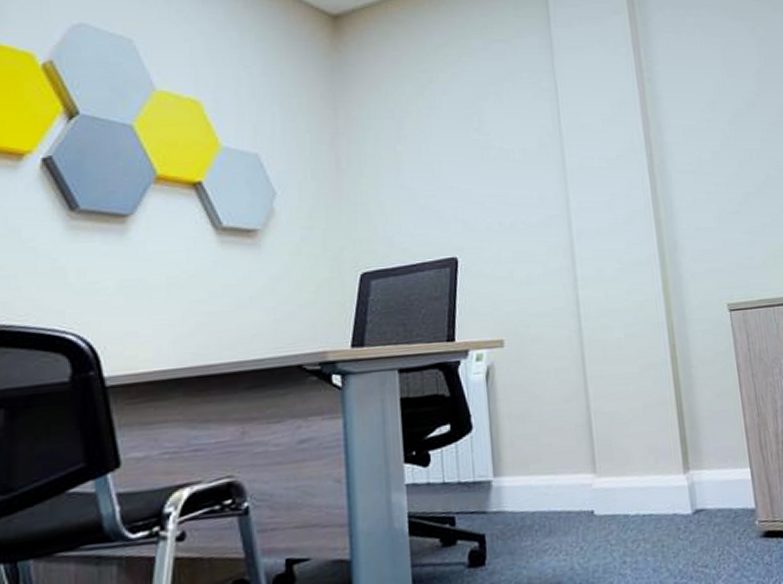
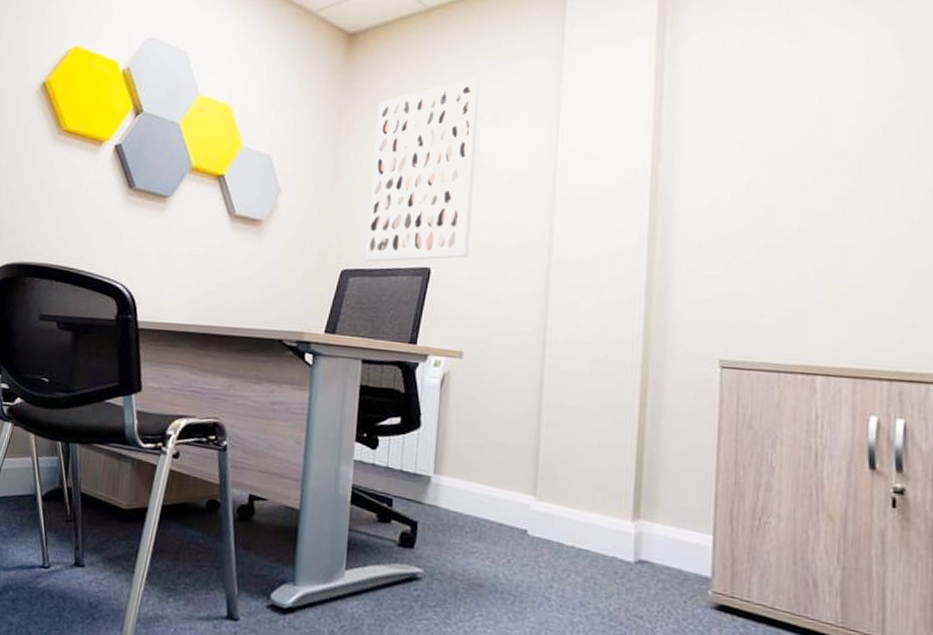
wall art: none [376,57,495,261] -> present [365,77,481,262]

